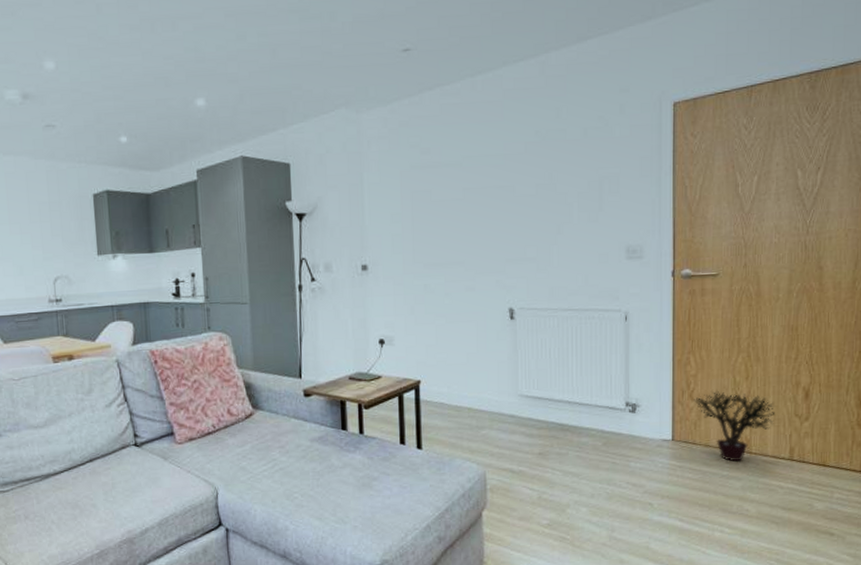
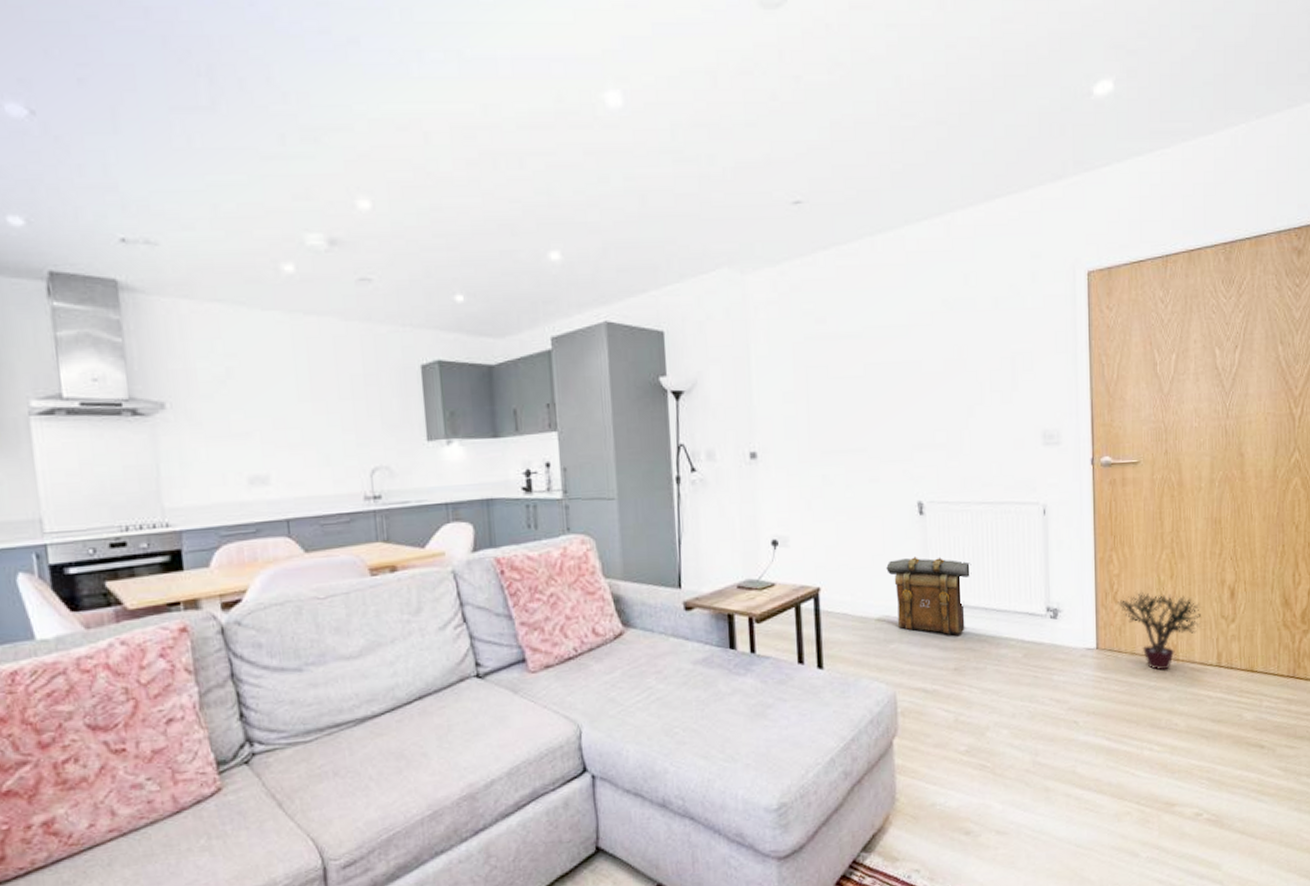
backpack: none [479,356,557,424] -> present [886,556,972,635]

